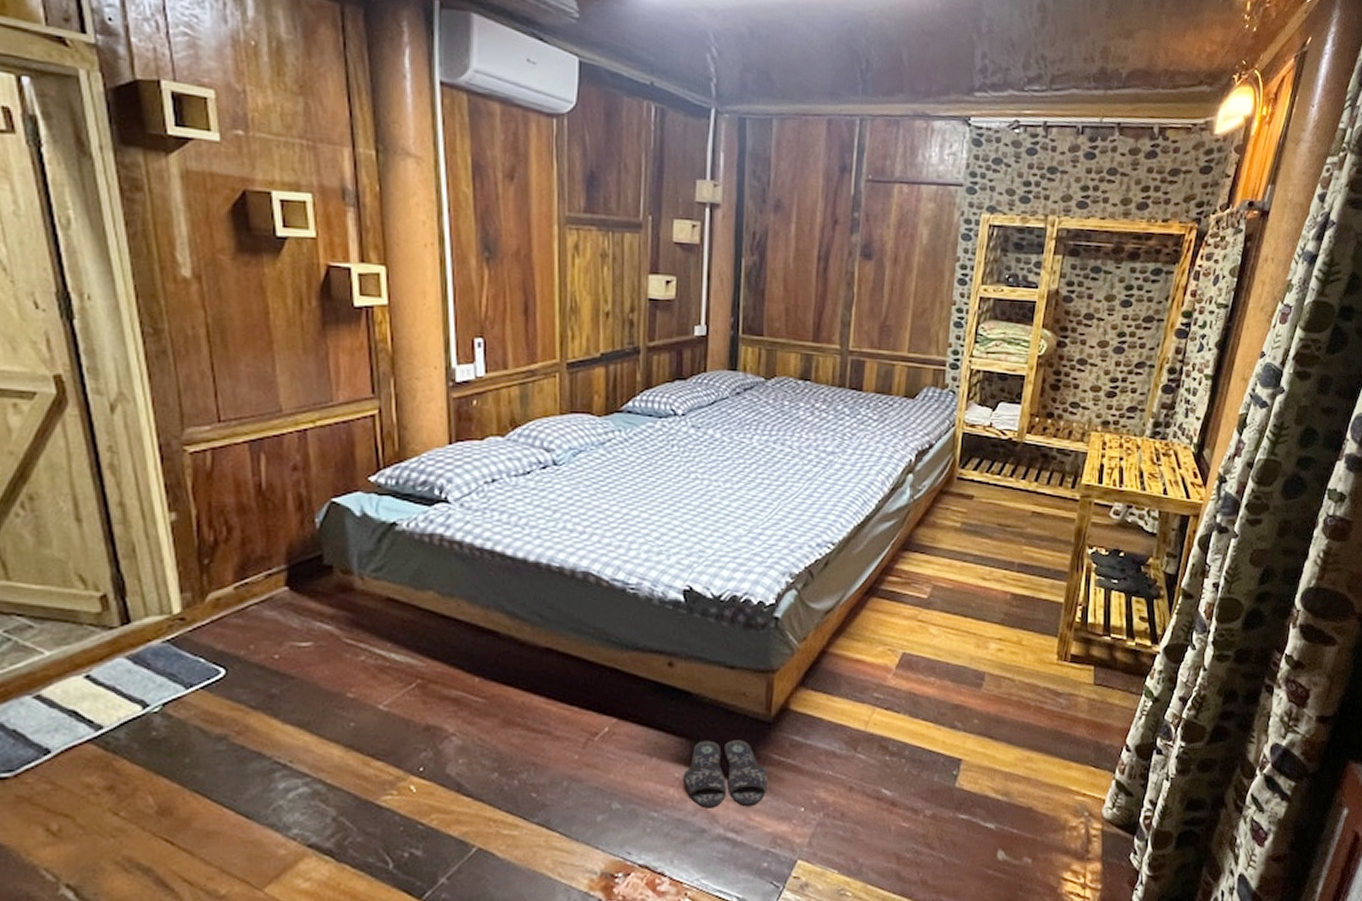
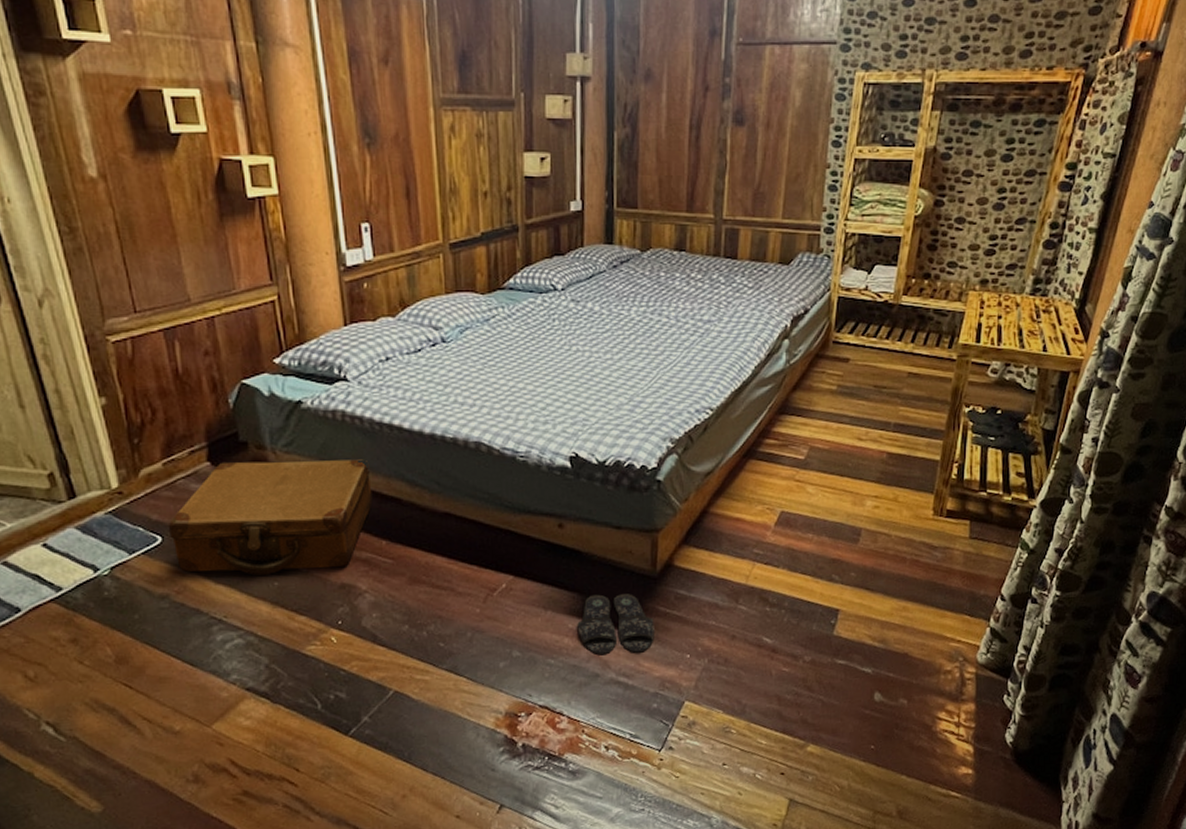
suitcase: none [235,587,467,715] -> present [169,459,373,576]

